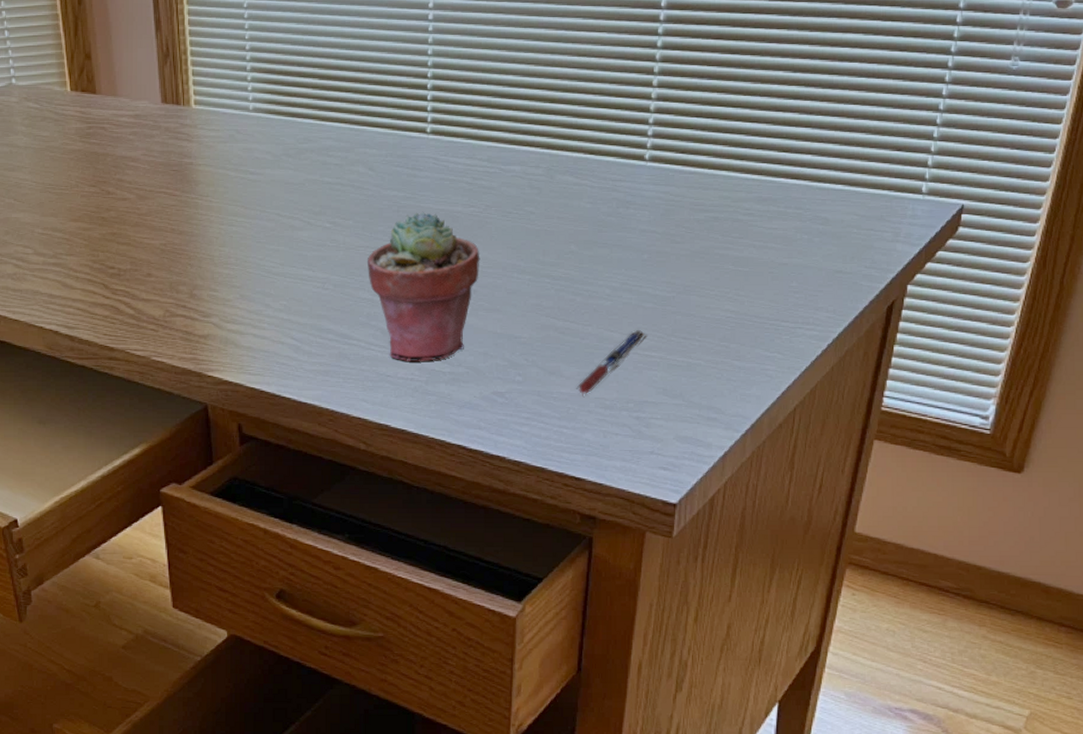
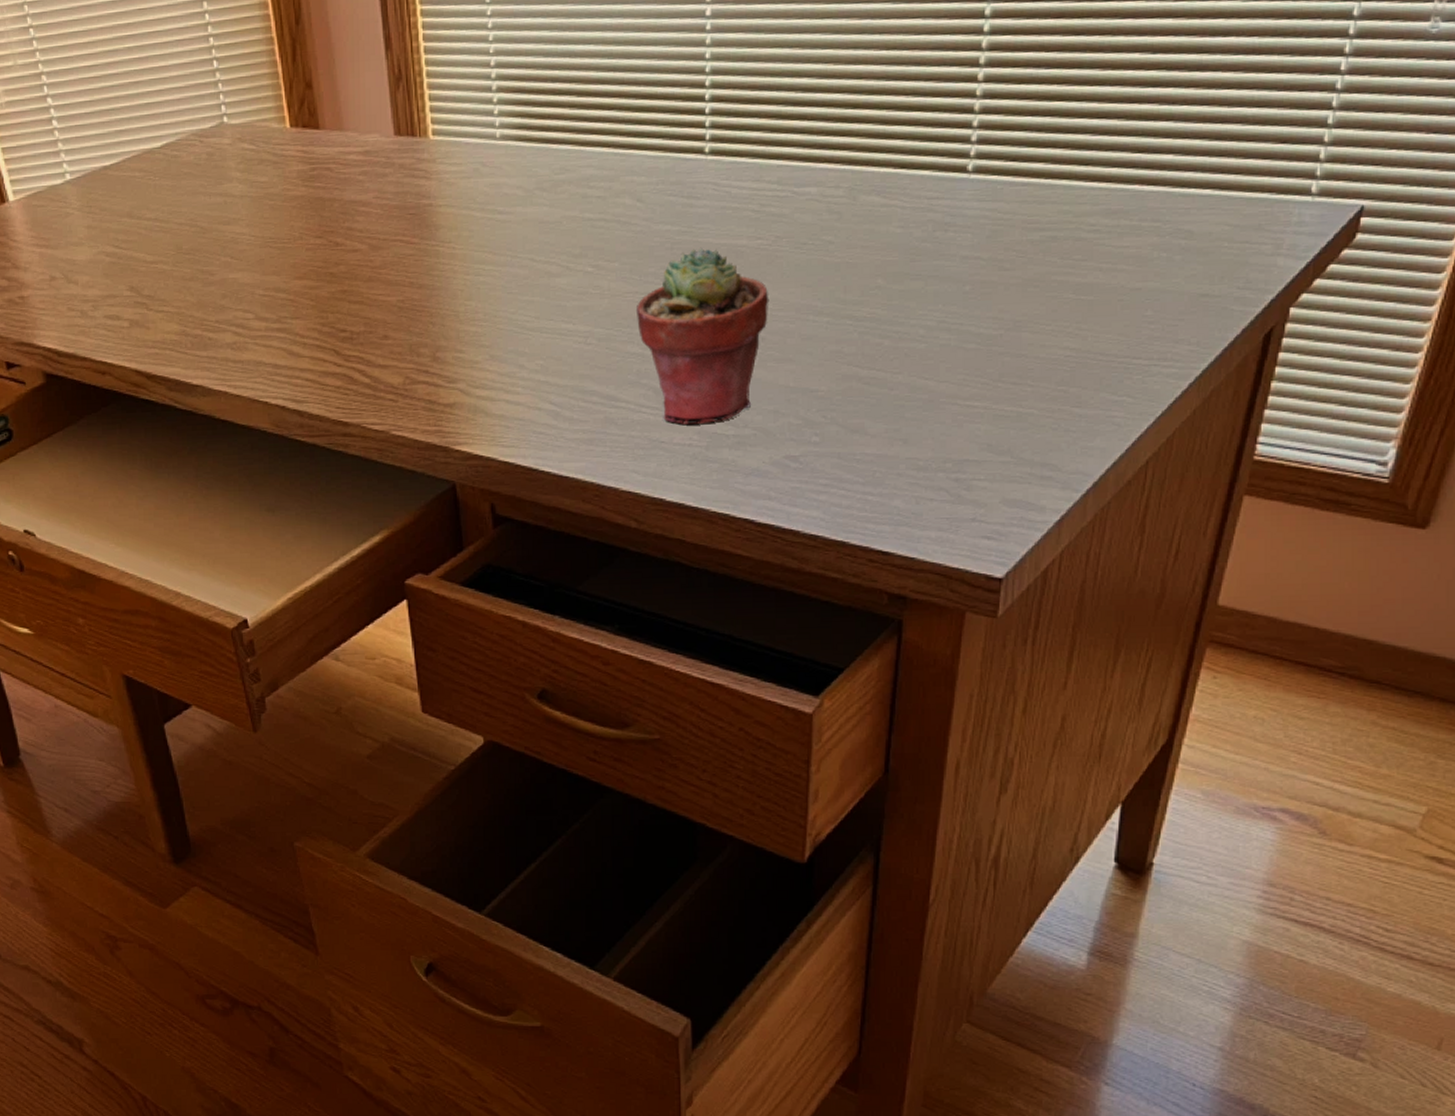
pen: present [575,330,645,395] -> none [882,376,966,456]

